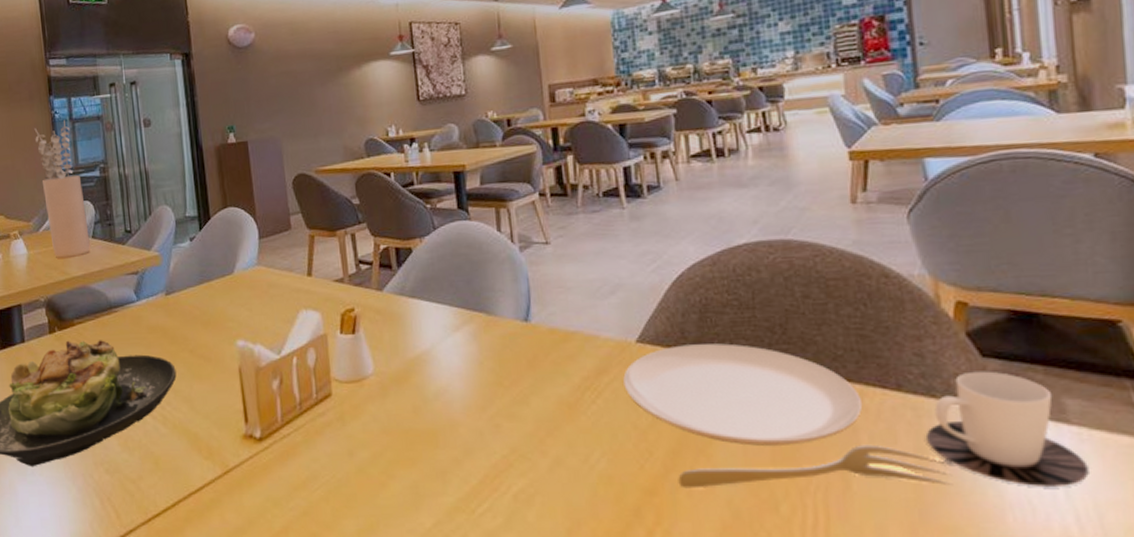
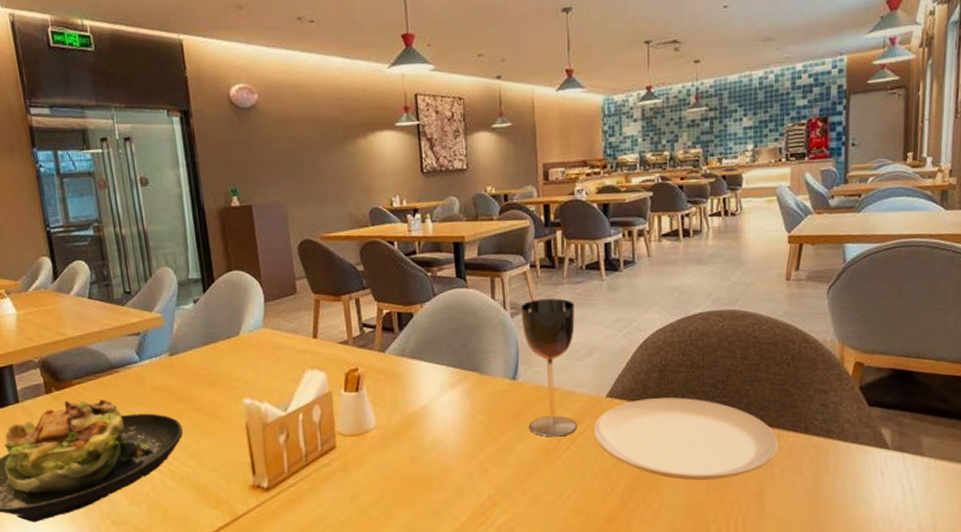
vase: present [34,120,91,258] -> none [16,175,87,318]
wineglass: none [530,229,604,389] -> present [520,298,578,437]
fork: present [678,444,953,489] -> none [633,476,838,516]
cup: present [927,371,1089,486] -> none [823,417,931,504]

